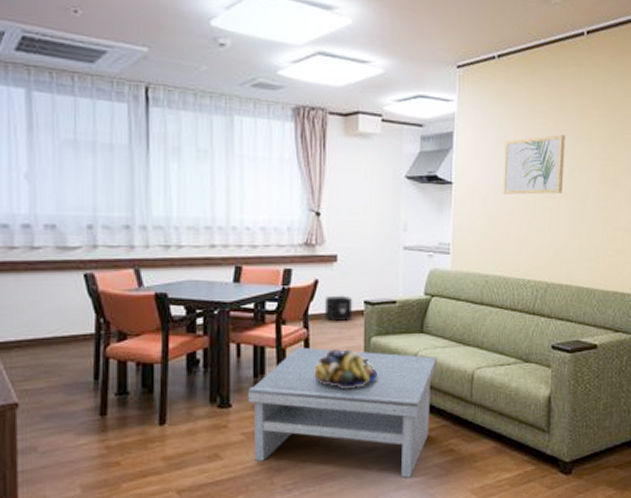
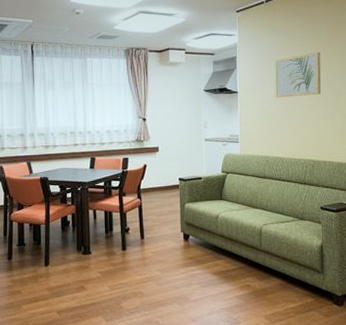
coffee table: present [247,347,437,478] -> none [101,211,233,306]
fruit bowl: present [314,349,377,389] -> none [146,212,191,241]
air purifier: present [324,295,353,322] -> none [151,175,171,194]

